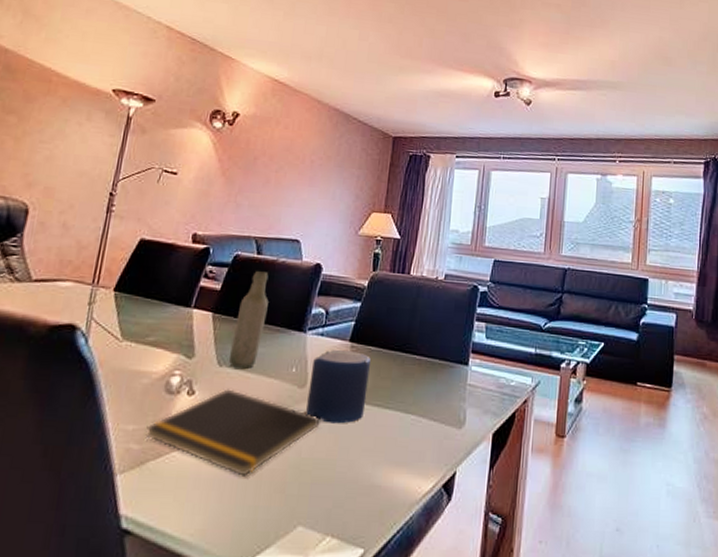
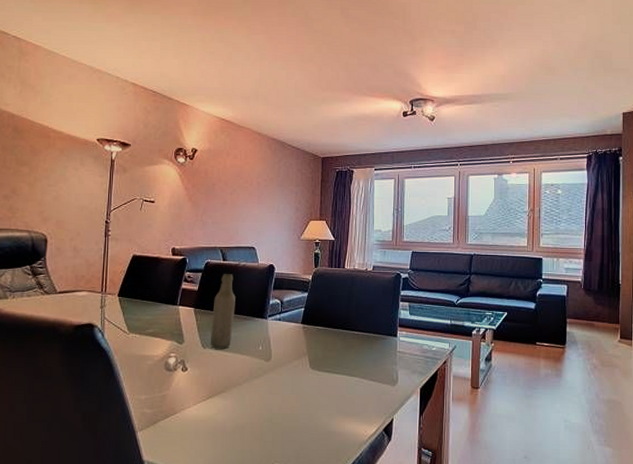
notepad: present [145,389,320,477] -> none [155,365,284,429]
candle: present [305,350,370,424] -> none [272,331,319,387]

